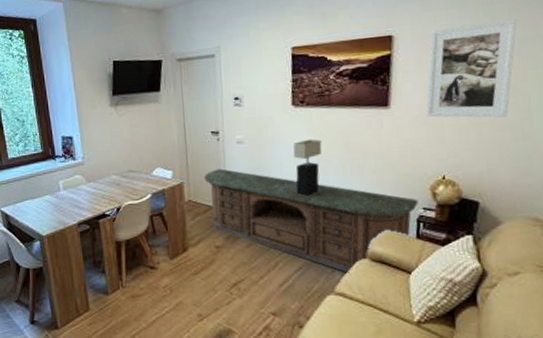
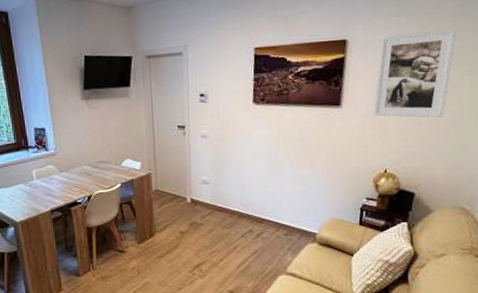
sideboard: present [204,168,418,273] -> none [170,160,362,256]
table lamp: present [293,138,322,196] -> none [253,134,279,187]

